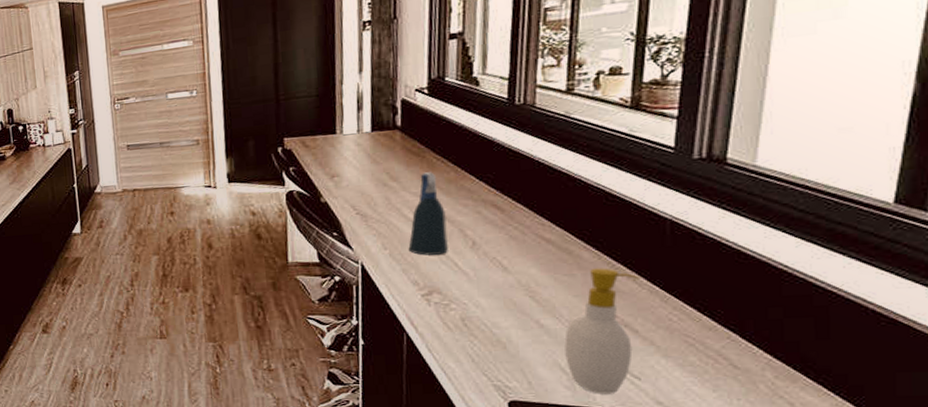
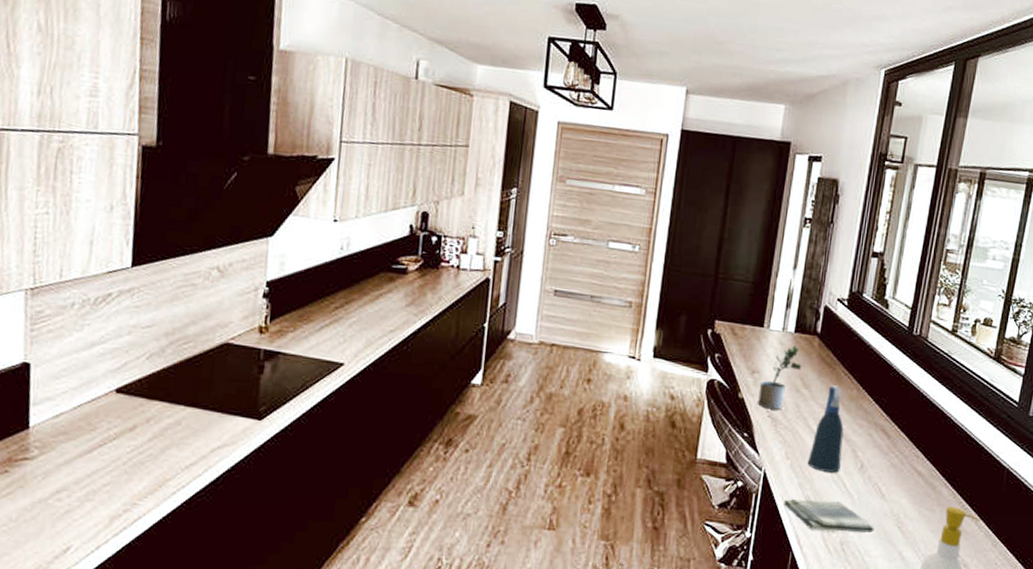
potted plant: none [341,144,386,207] -> present [757,346,802,410]
dish towel: none [389,281,500,311] -> present [784,498,875,533]

